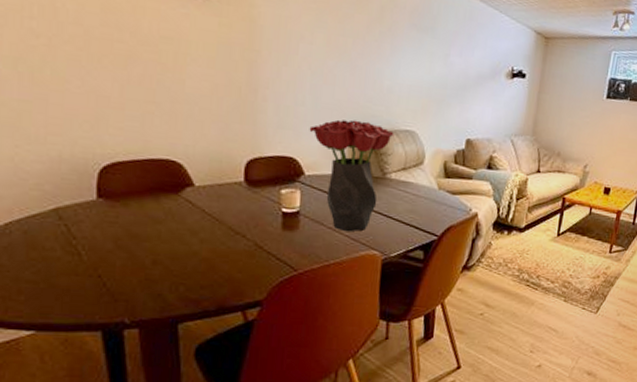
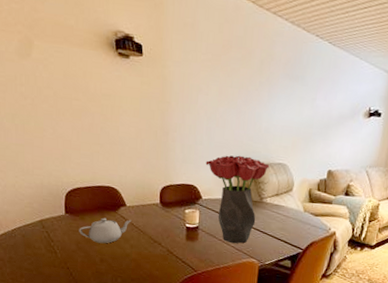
teapot: none [119,202,202,239] -> present [79,217,132,244]

